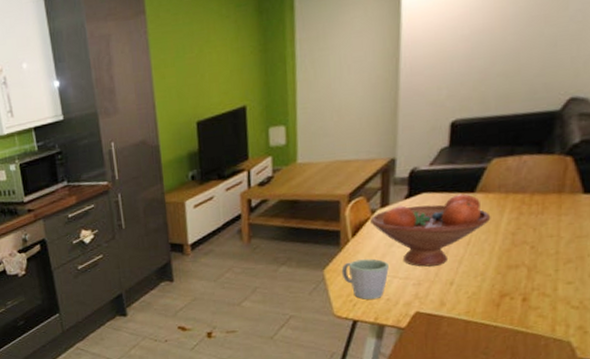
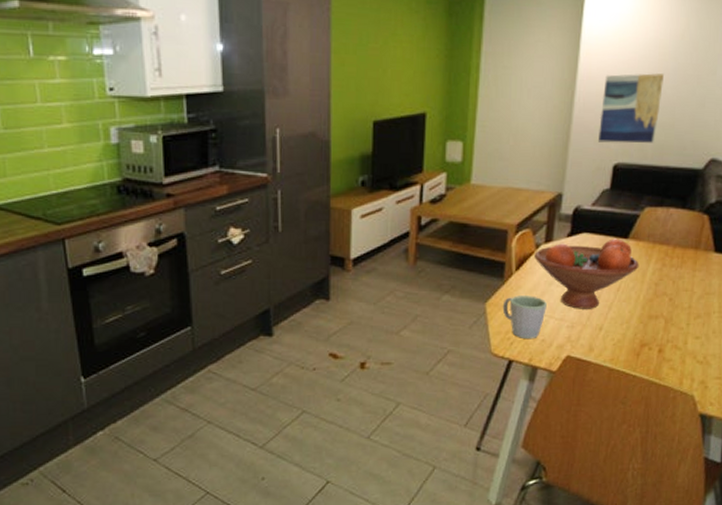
wall art: none [430,21,504,103] -> present [599,73,665,144]

